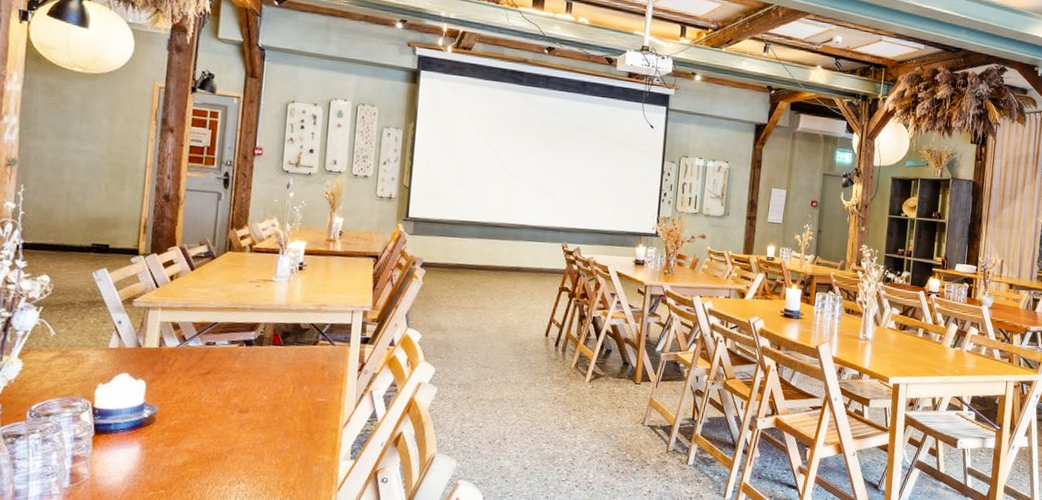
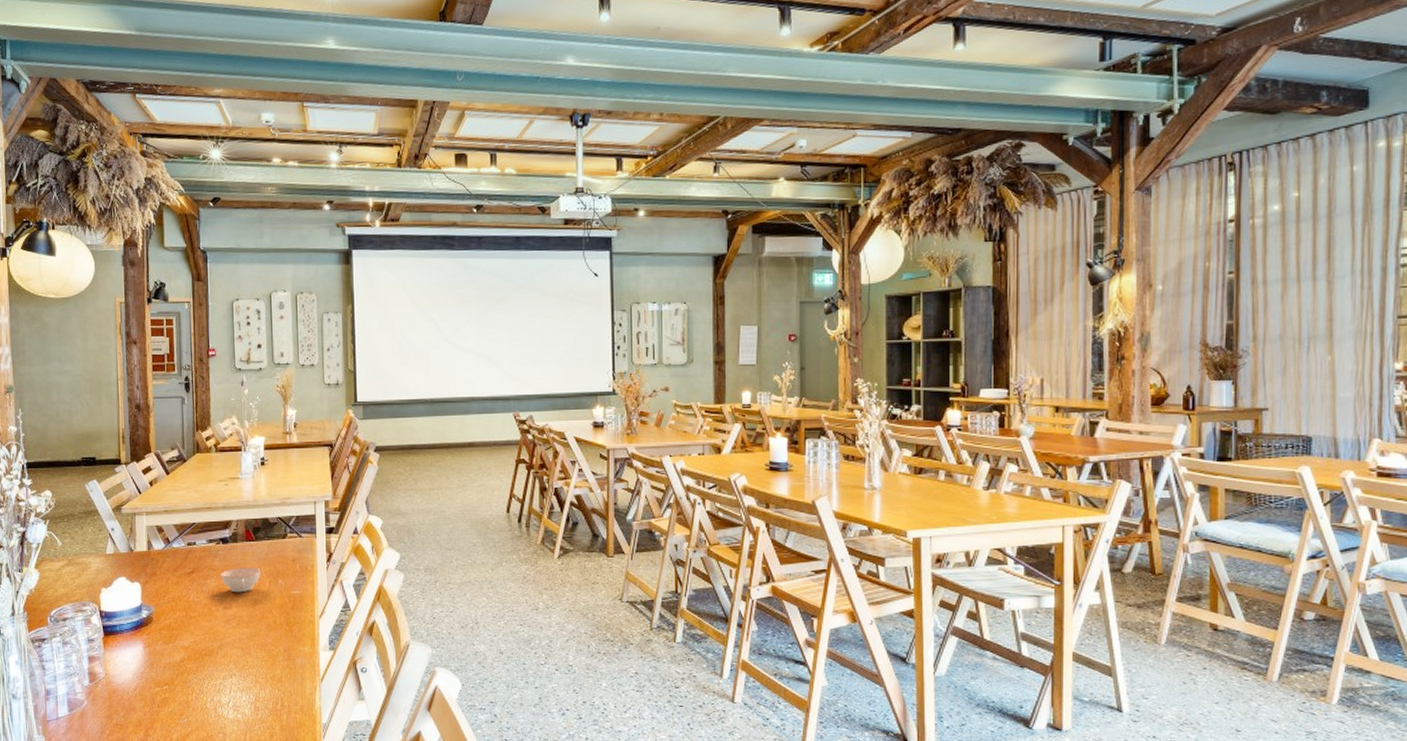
teacup: none [240,371,286,397] -> present [221,567,261,593]

